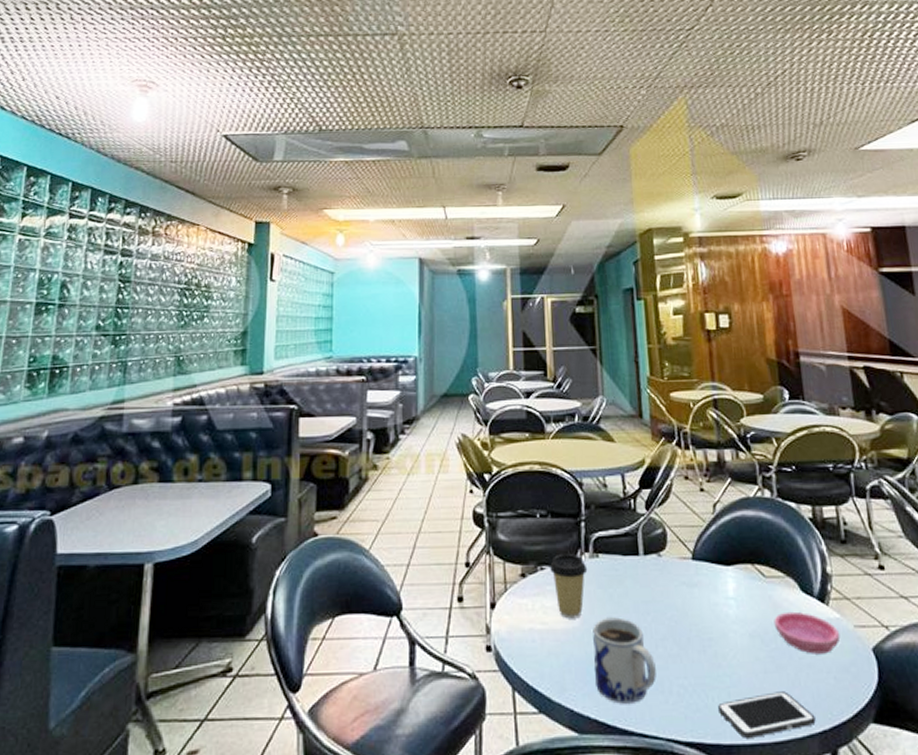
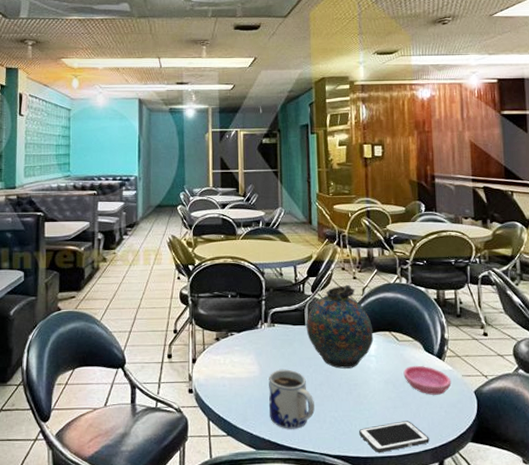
coffee cup: present [550,553,588,619] -> none [238,323,266,370]
snuff bottle: none [640,500,732,617] -> present [306,285,374,369]

